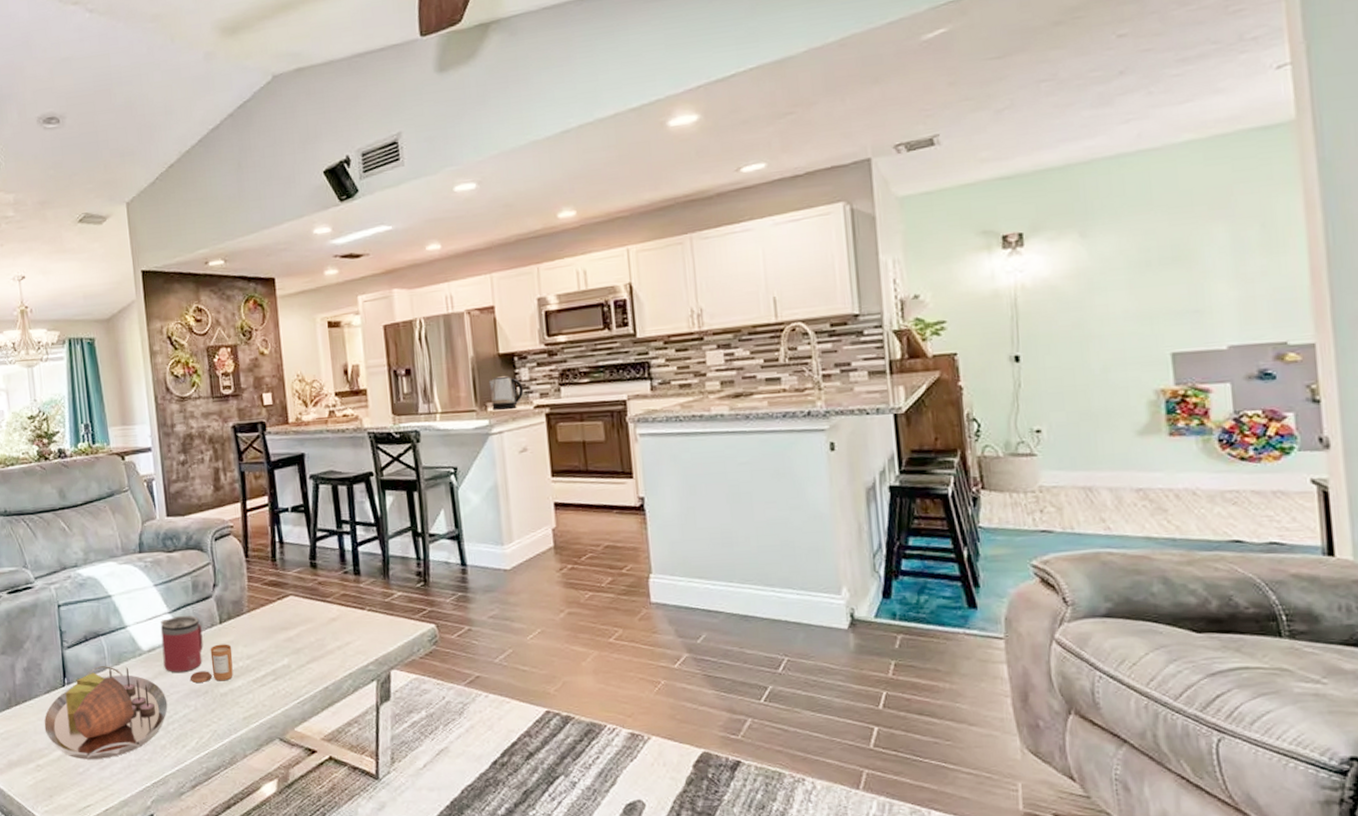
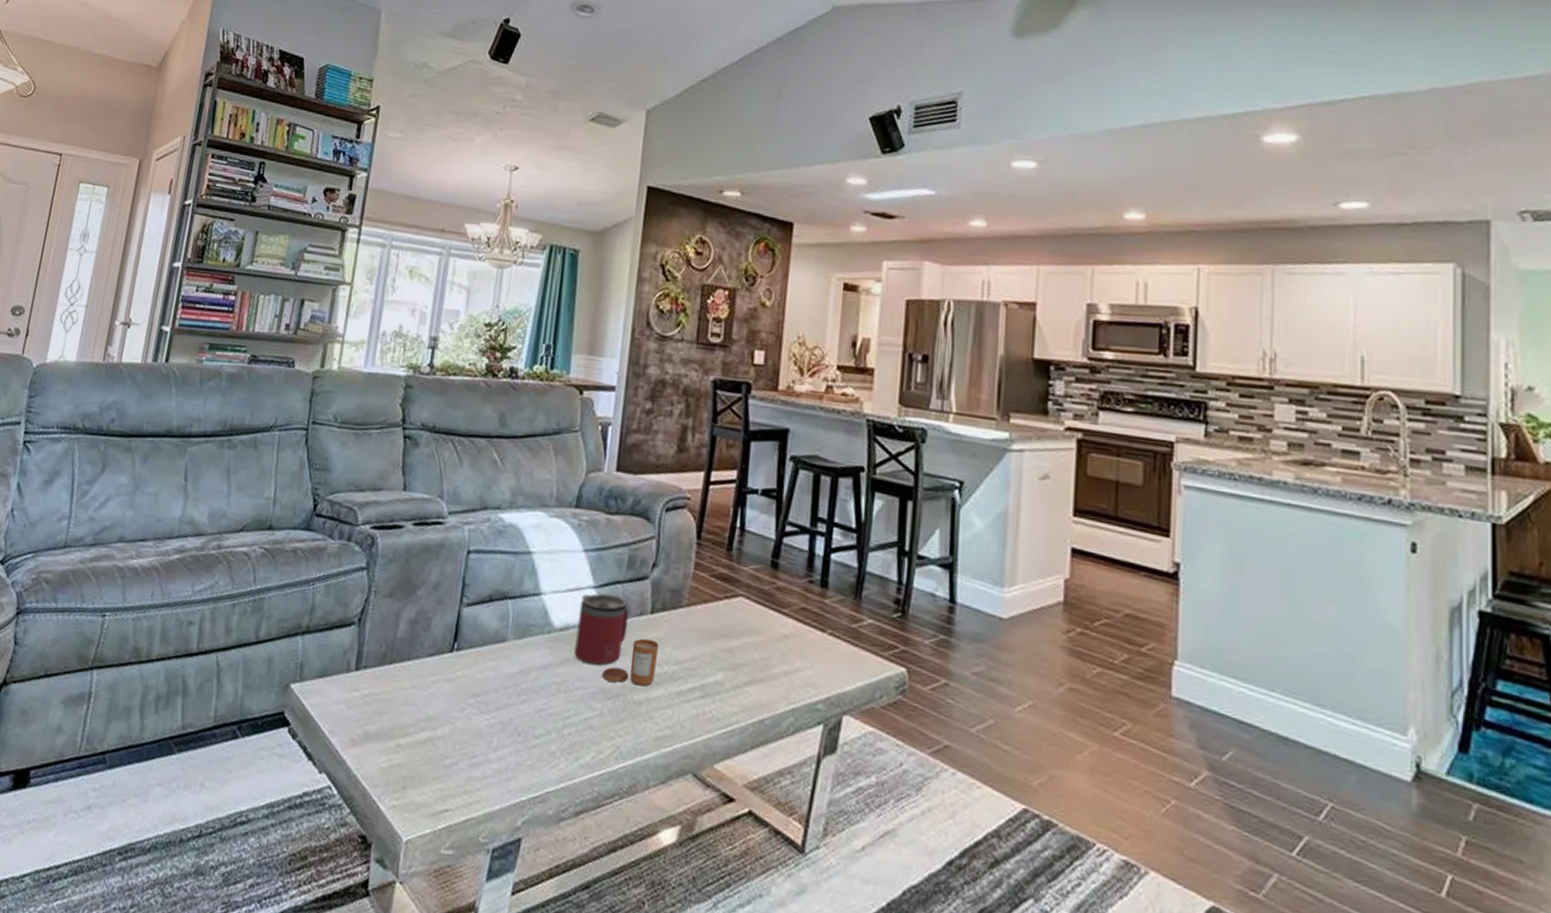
serving tray: present [44,666,168,759] -> none [417,635,569,754]
kettle: present [488,375,524,411] -> none [1016,383,1056,427]

